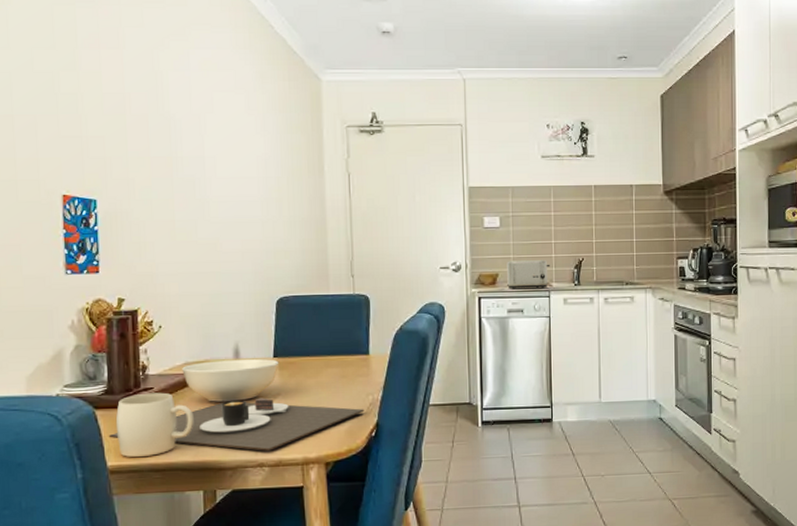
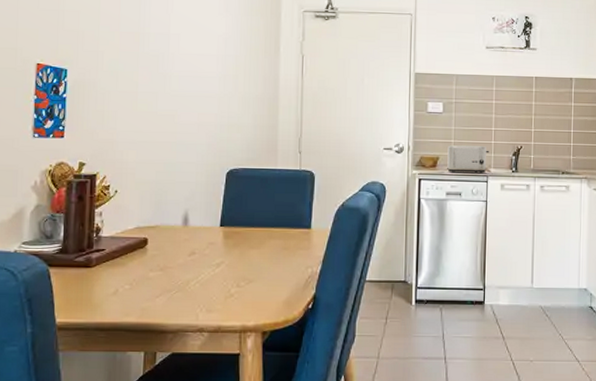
place setting: present [109,398,365,451] -> none [60,265,303,317]
mug: present [115,392,194,458] -> none [67,254,141,316]
bowl: present [182,359,279,402] -> none [133,227,225,267]

